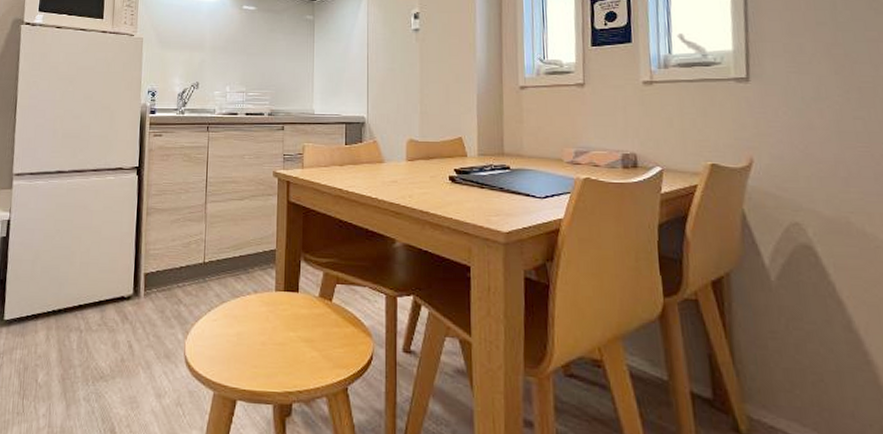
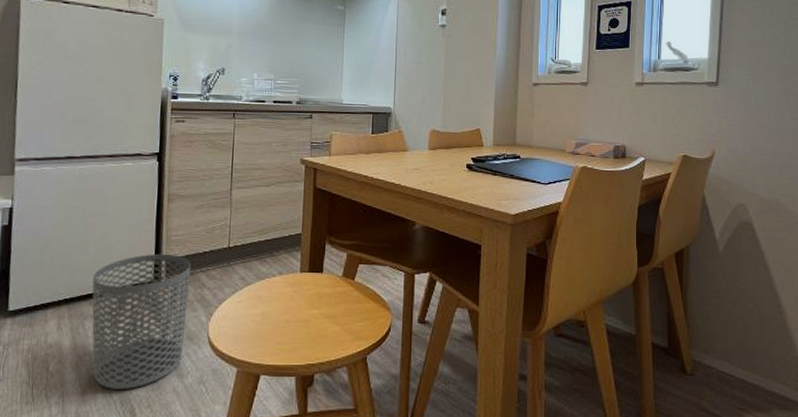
waste bin: none [76,267,169,406] -> present [92,253,192,389]

